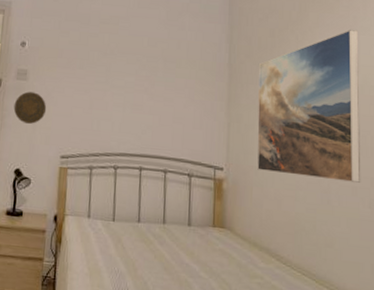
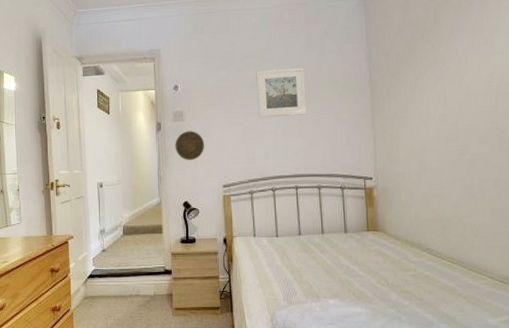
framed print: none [108,38,162,91] -> present [256,67,307,118]
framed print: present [257,29,361,183] -> none [398,30,502,176]

